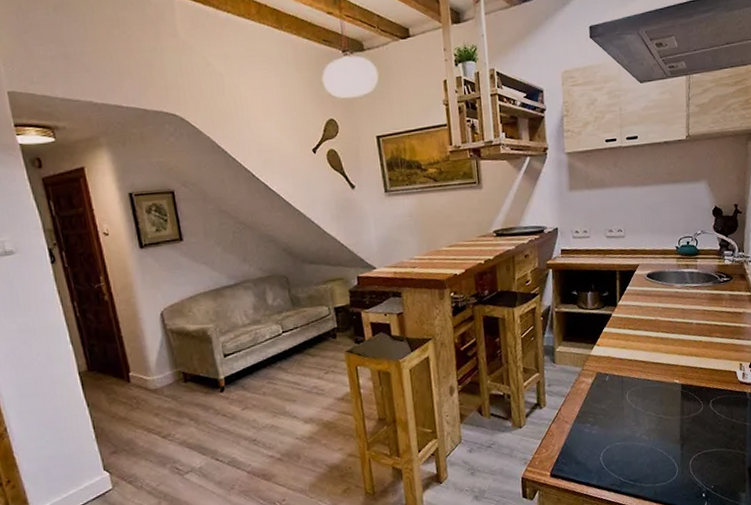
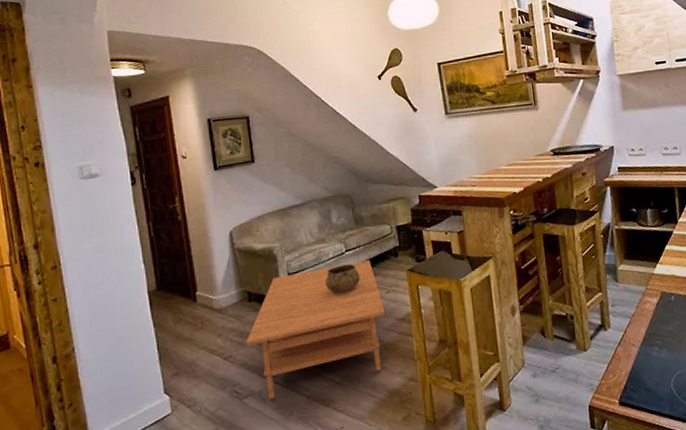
coffee table: none [183,341,325,475] -> present [245,260,386,400]
decorative bowl: none [262,345,299,375] -> present [324,264,361,294]

